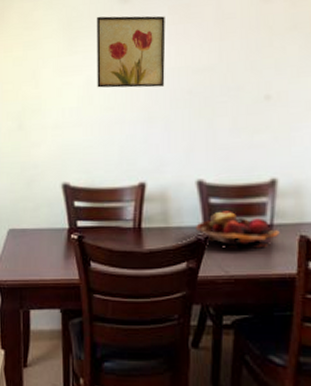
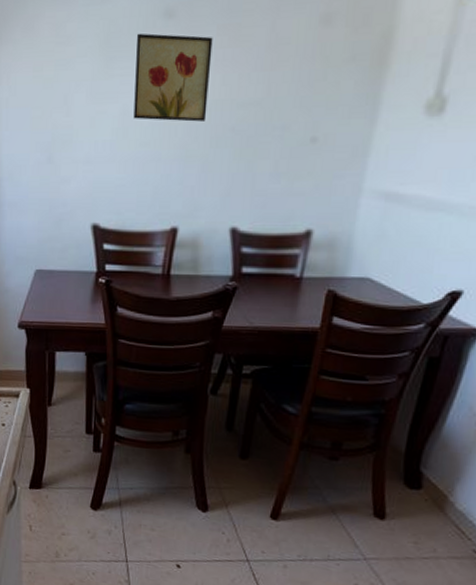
fruit basket: present [194,211,280,249] -> none [224,261,308,301]

